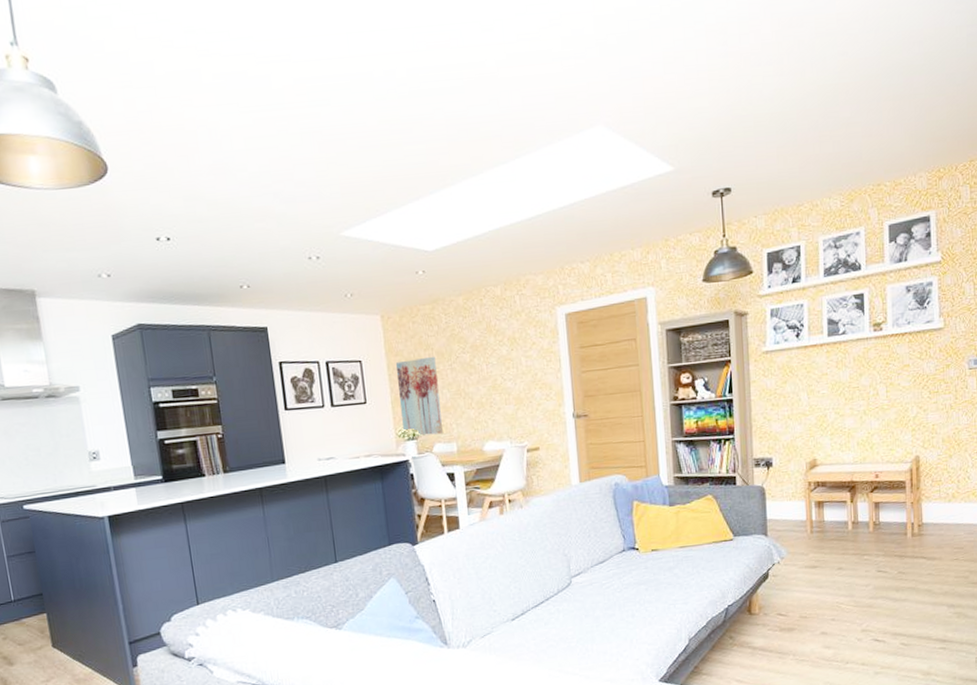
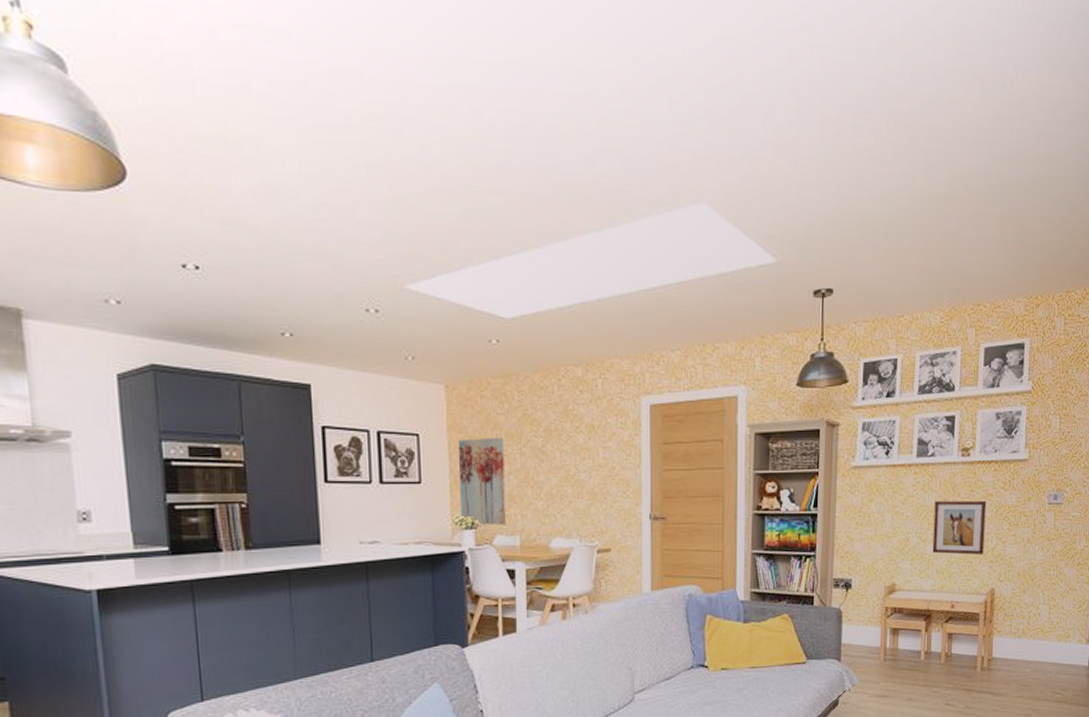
wall art: none [850,371,905,427] -> present [932,500,987,555]

